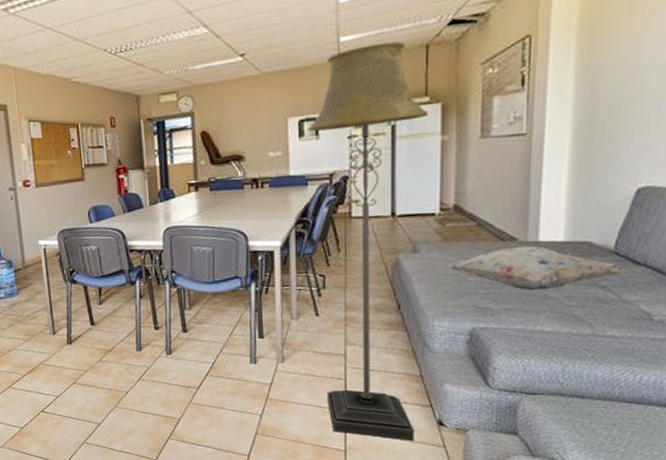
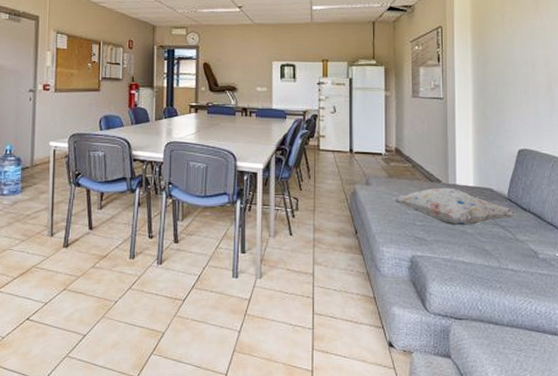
floor lamp: present [308,41,429,441] -> none [288,15,376,362]

